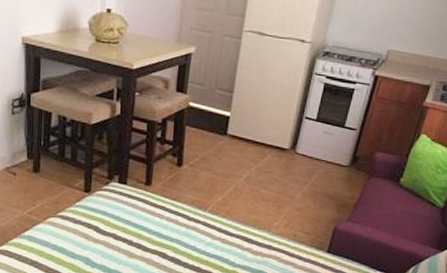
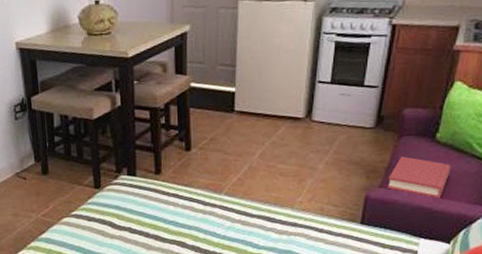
hardback book: none [353,195,410,237] -> present [387,156,451,199]

